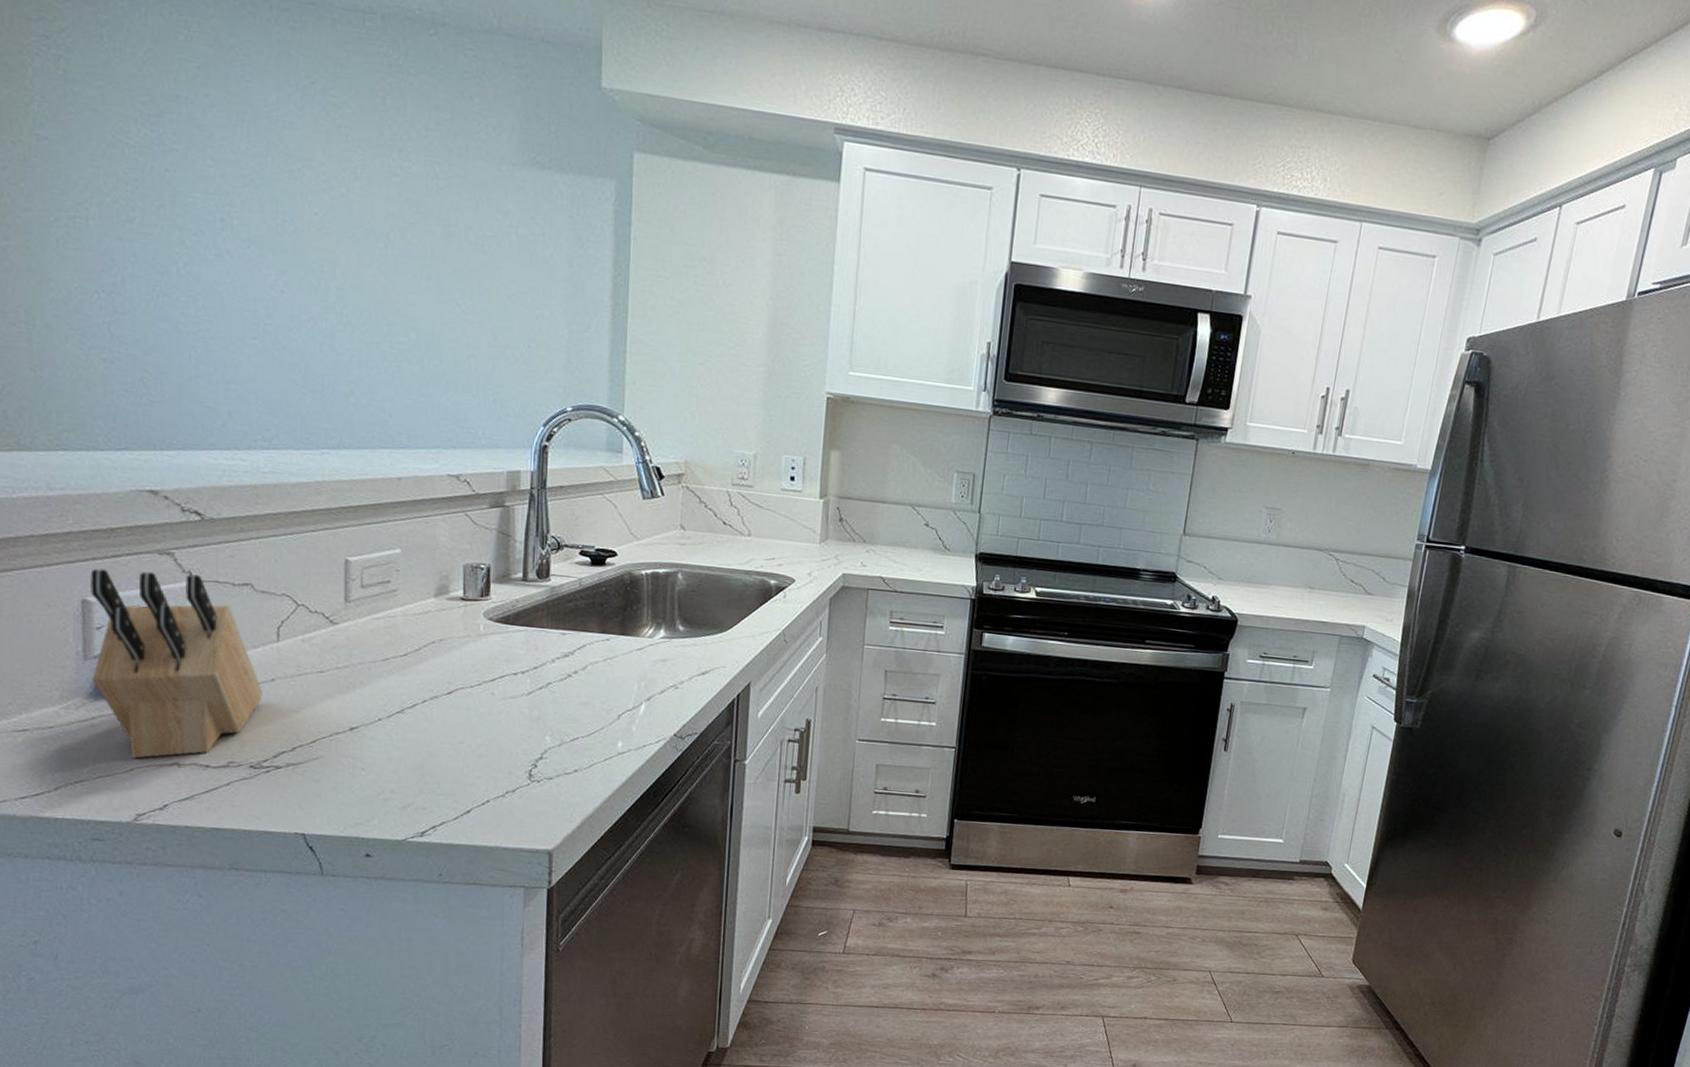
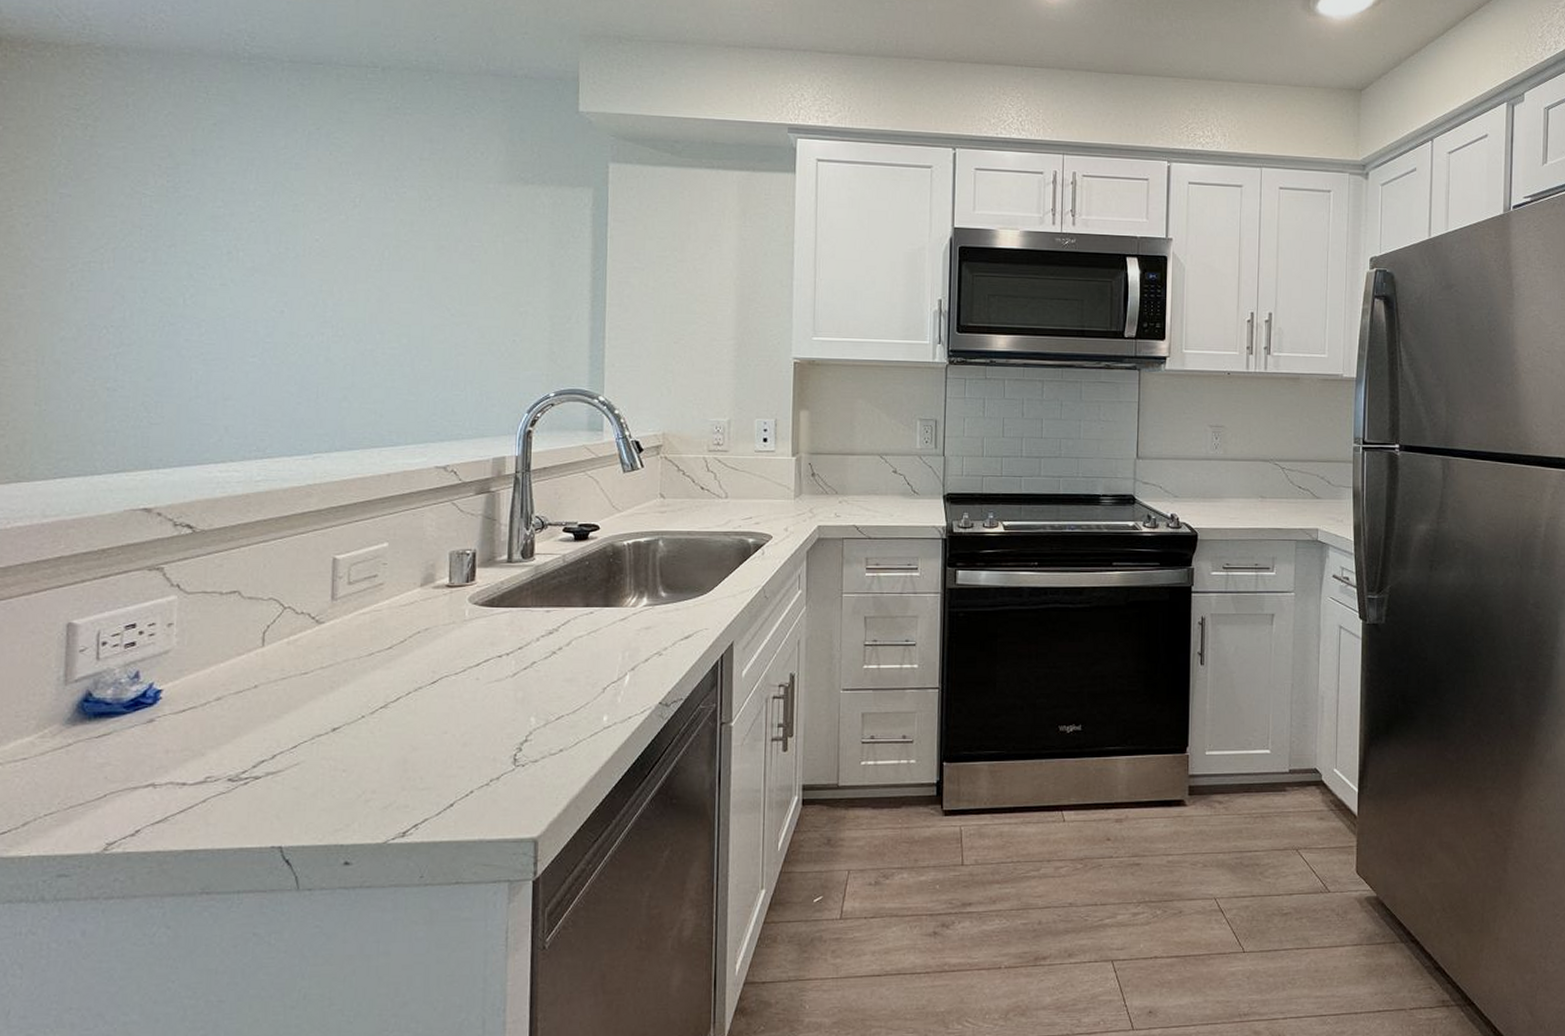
knife block: present [90,568,263,759] -> none [71,587,245,783]

